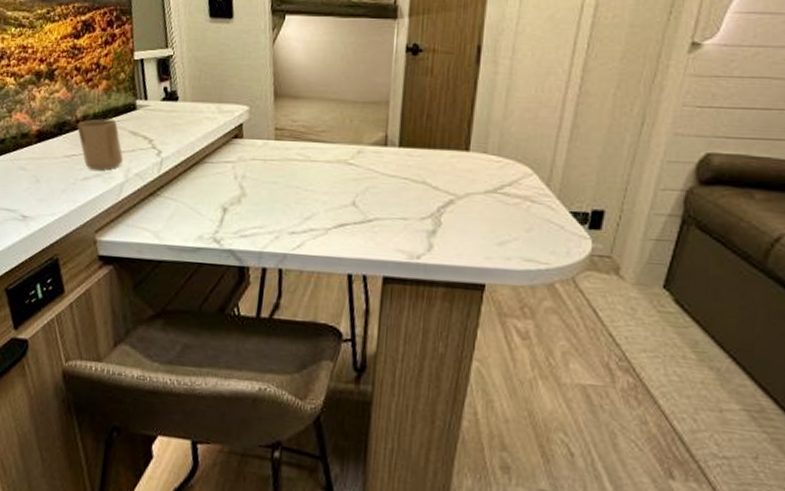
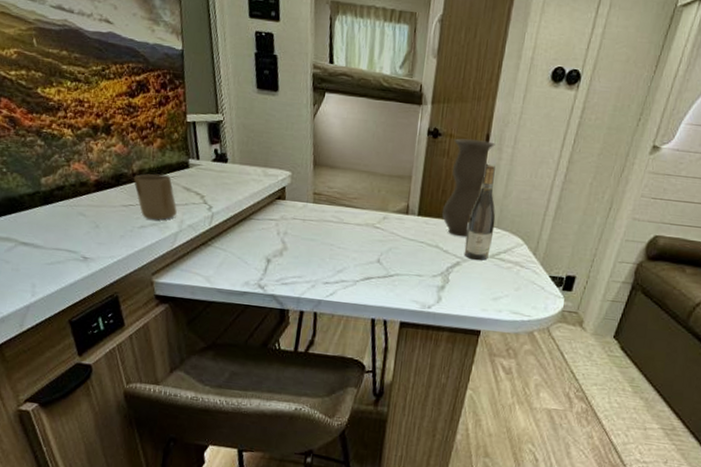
vase: none [427,52,489,170] -> present [441,138,495,237]
wine bottle: none [458,81,495,196] -> present [464,164,496,260]

